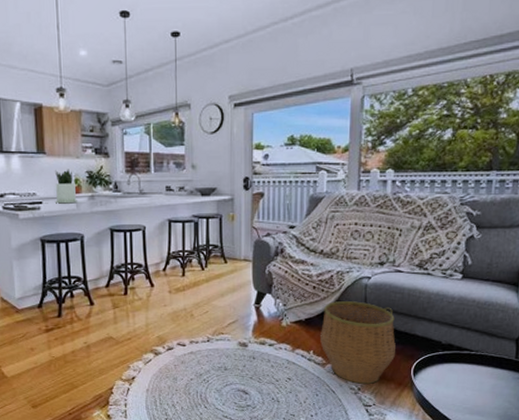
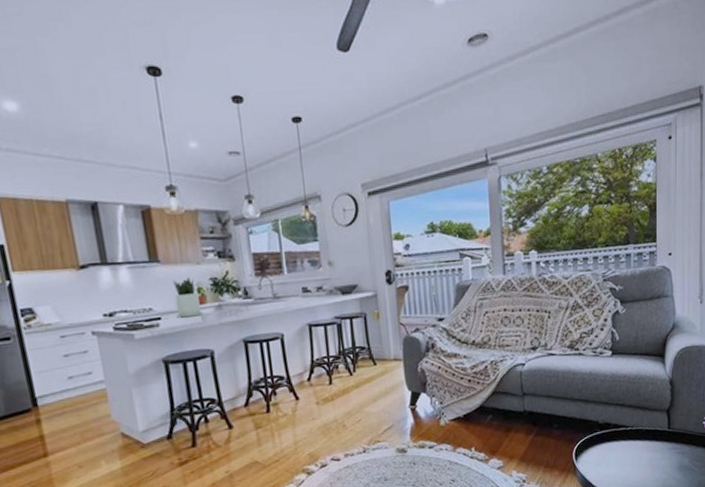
basket: present [320,301,396,384] -> none [480,390,556,476]

